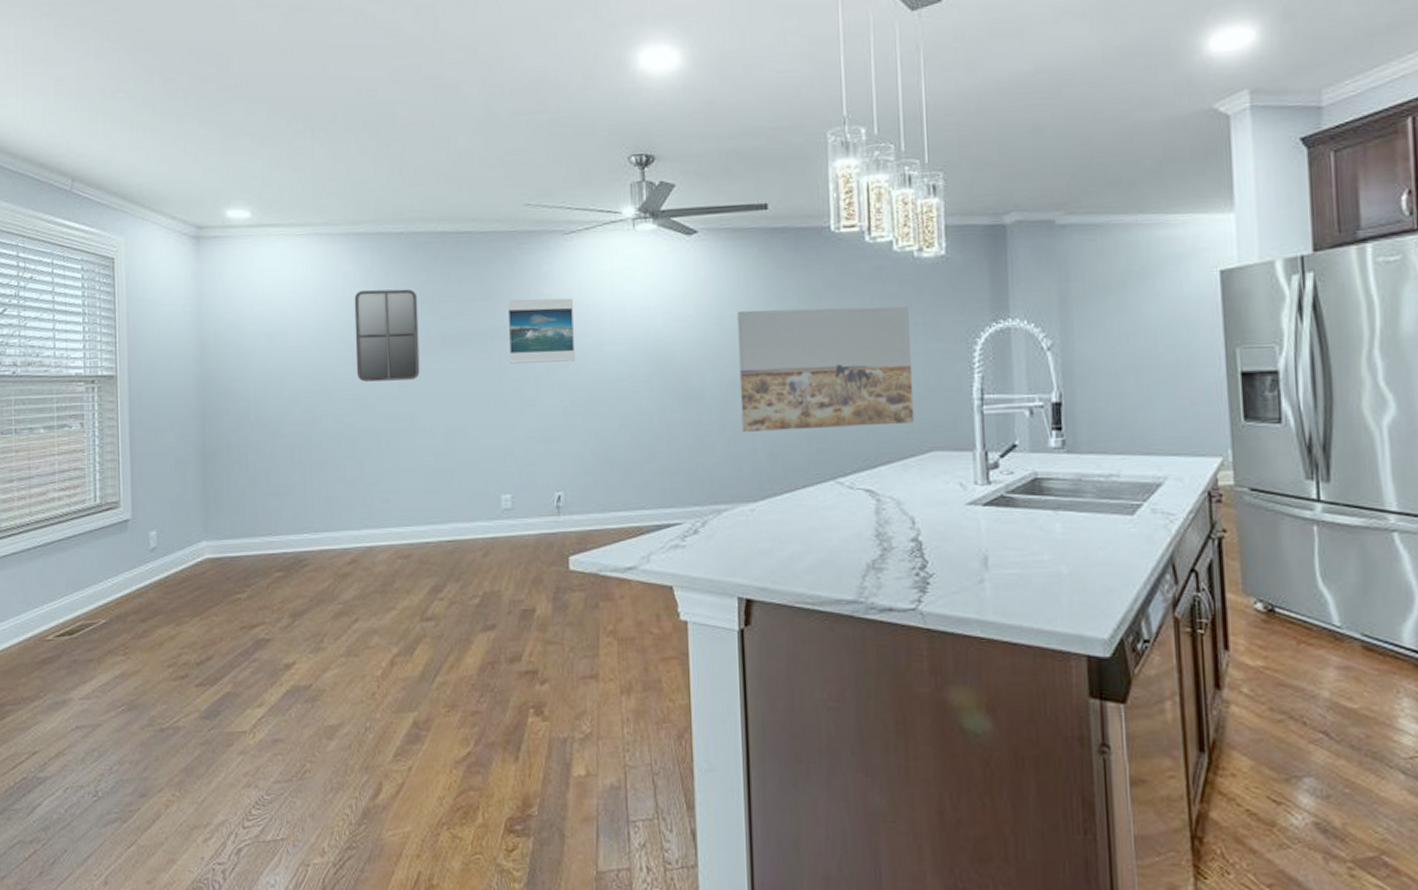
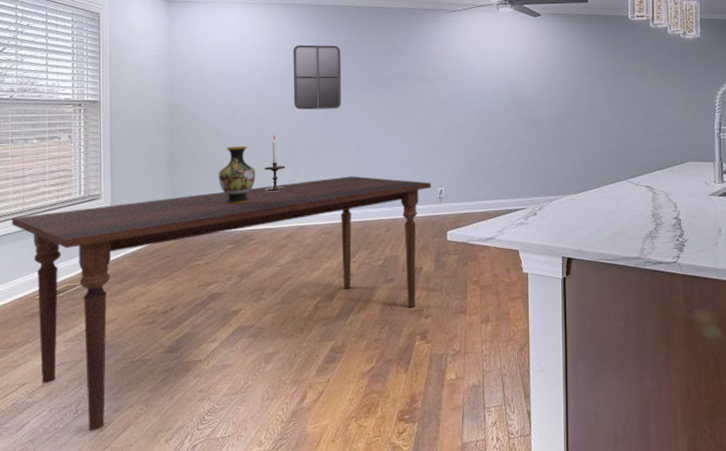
dining table: none [16,475,546,821] -> present [11,176,432,431]
vase: none [262,434,310,516] -> present [218,146,256,204]
candlestick: none [319,418,348,497] -> present [263,135,286,191]
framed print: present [507,298,575,364] -> none [407,55,454,99]
wall art: present [737,306,915,432] -> none [566,68,678,148]

